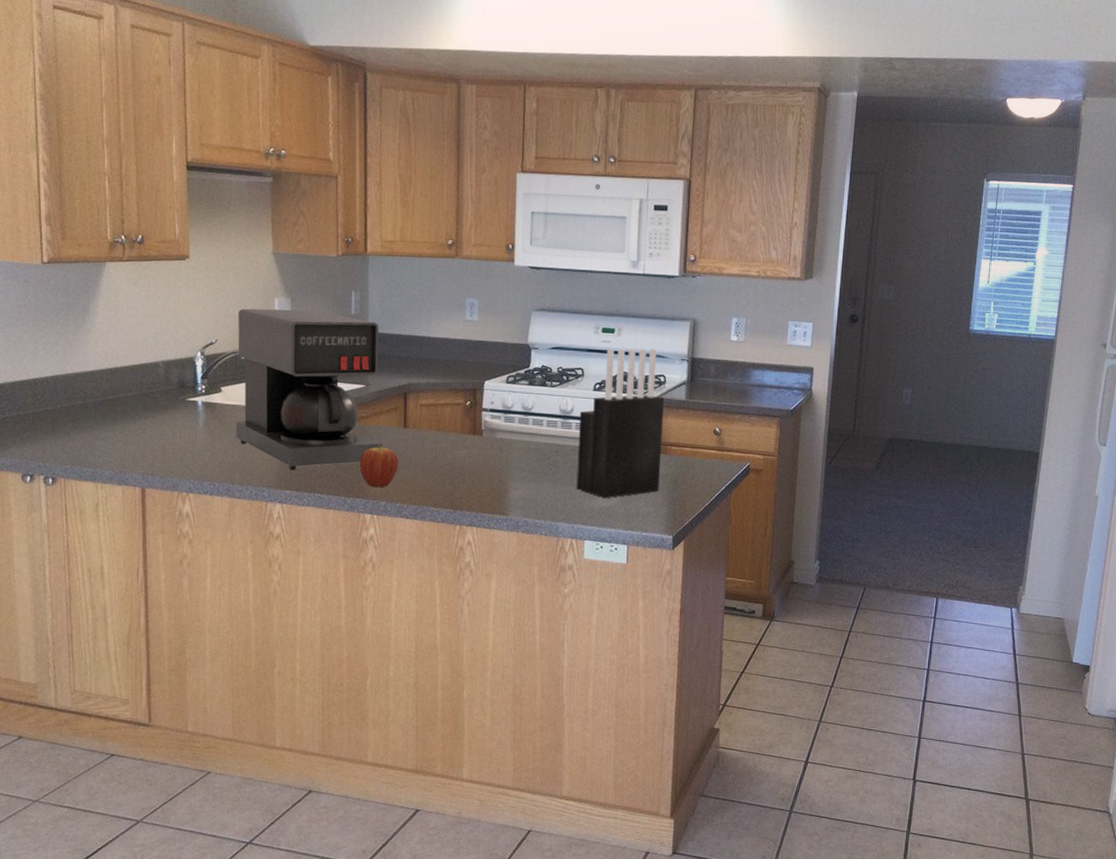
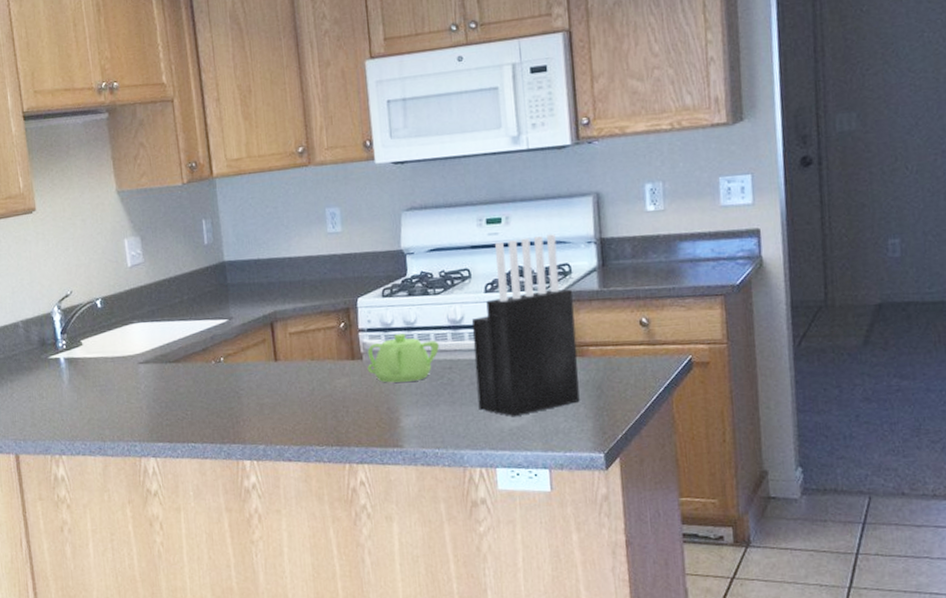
coffee maker: present [235,308,383,471] -> none [90,245,254,421]
fruit: present [359,444,399,488] -> none [231,382,274,431]
teapot: none [486,417,550,459] -> present [367,334,439,383]

